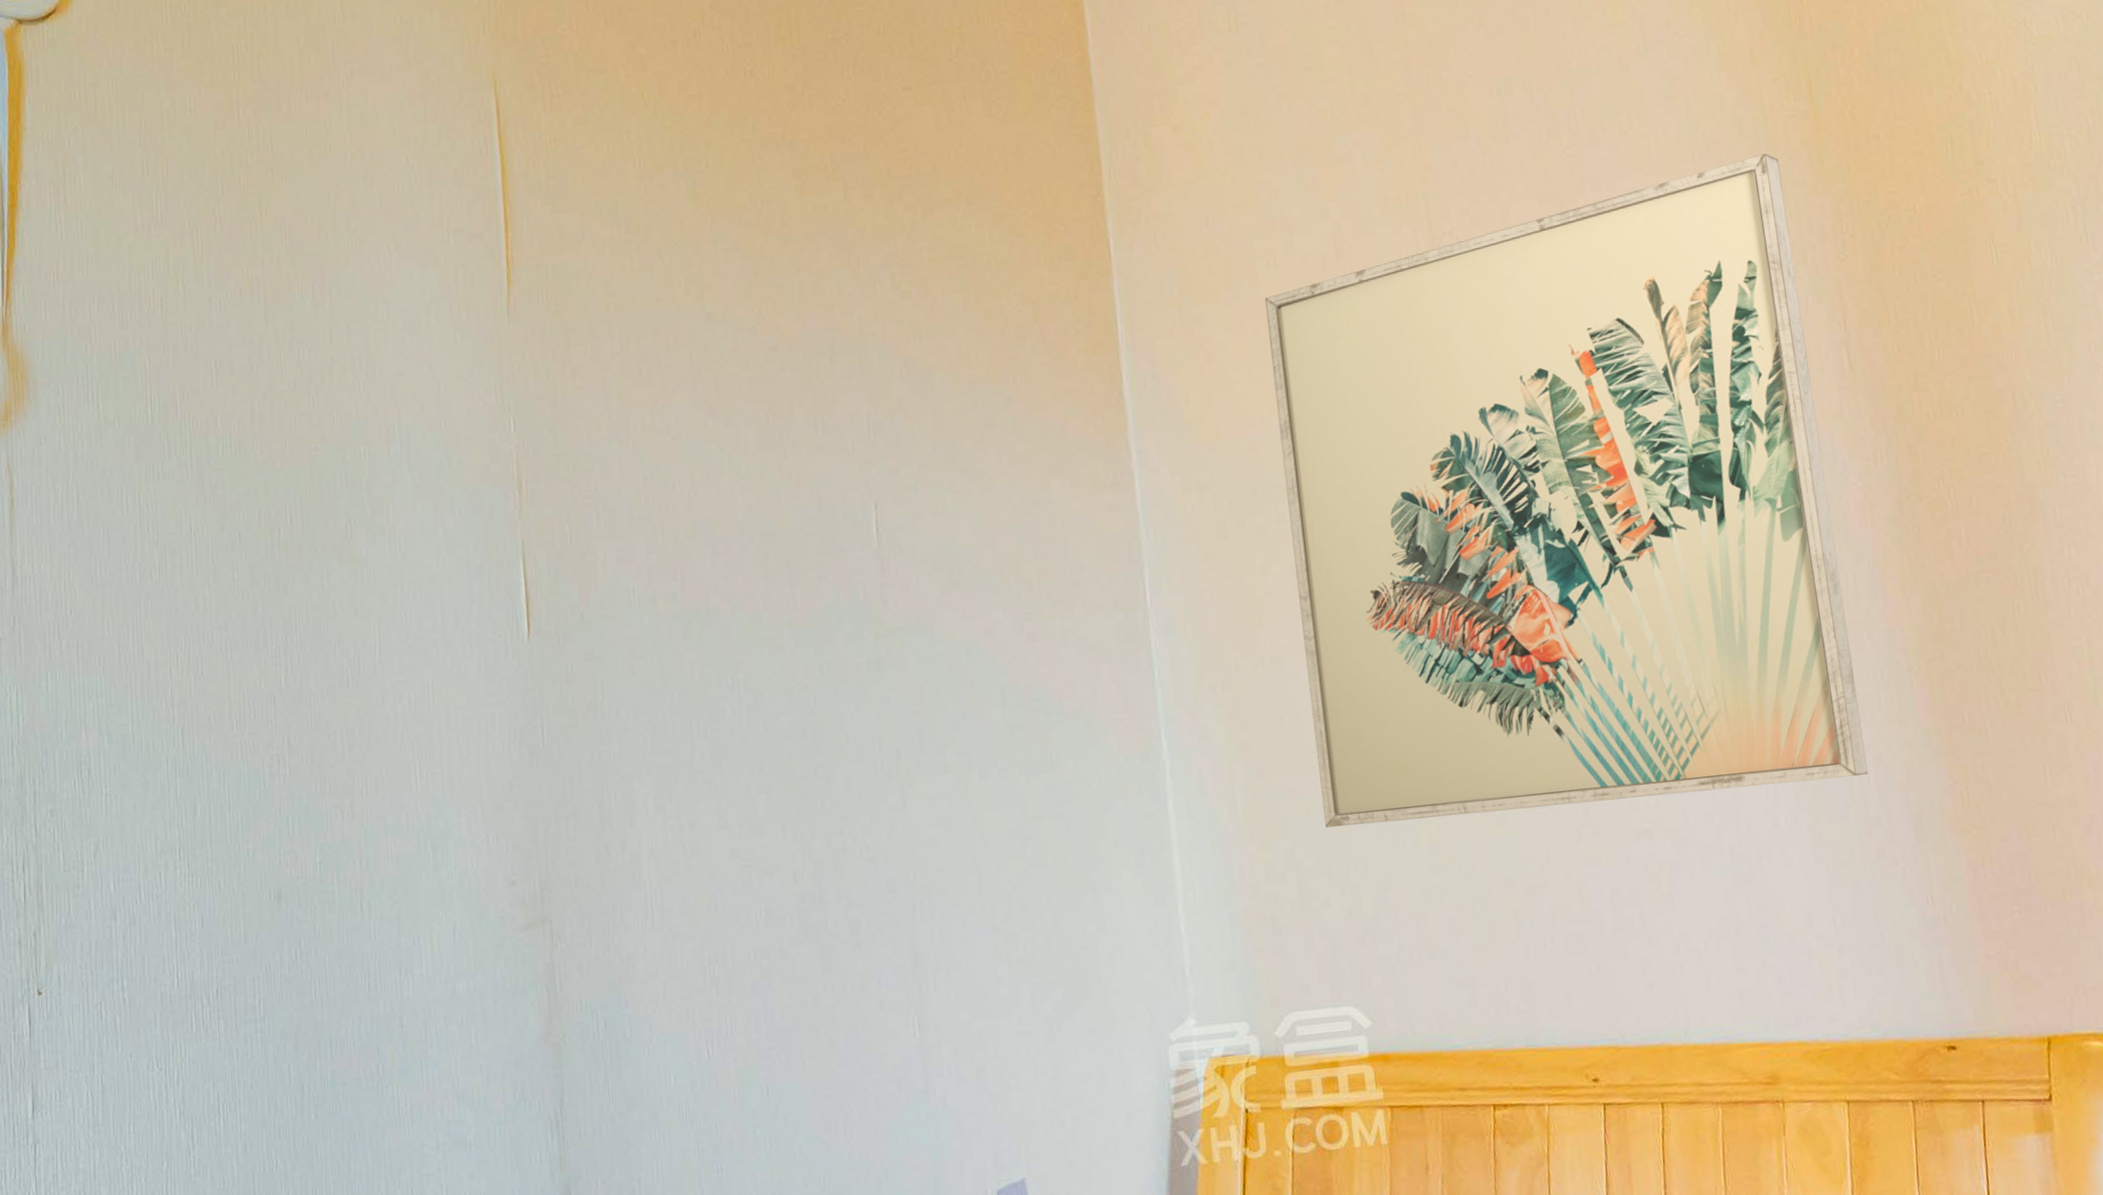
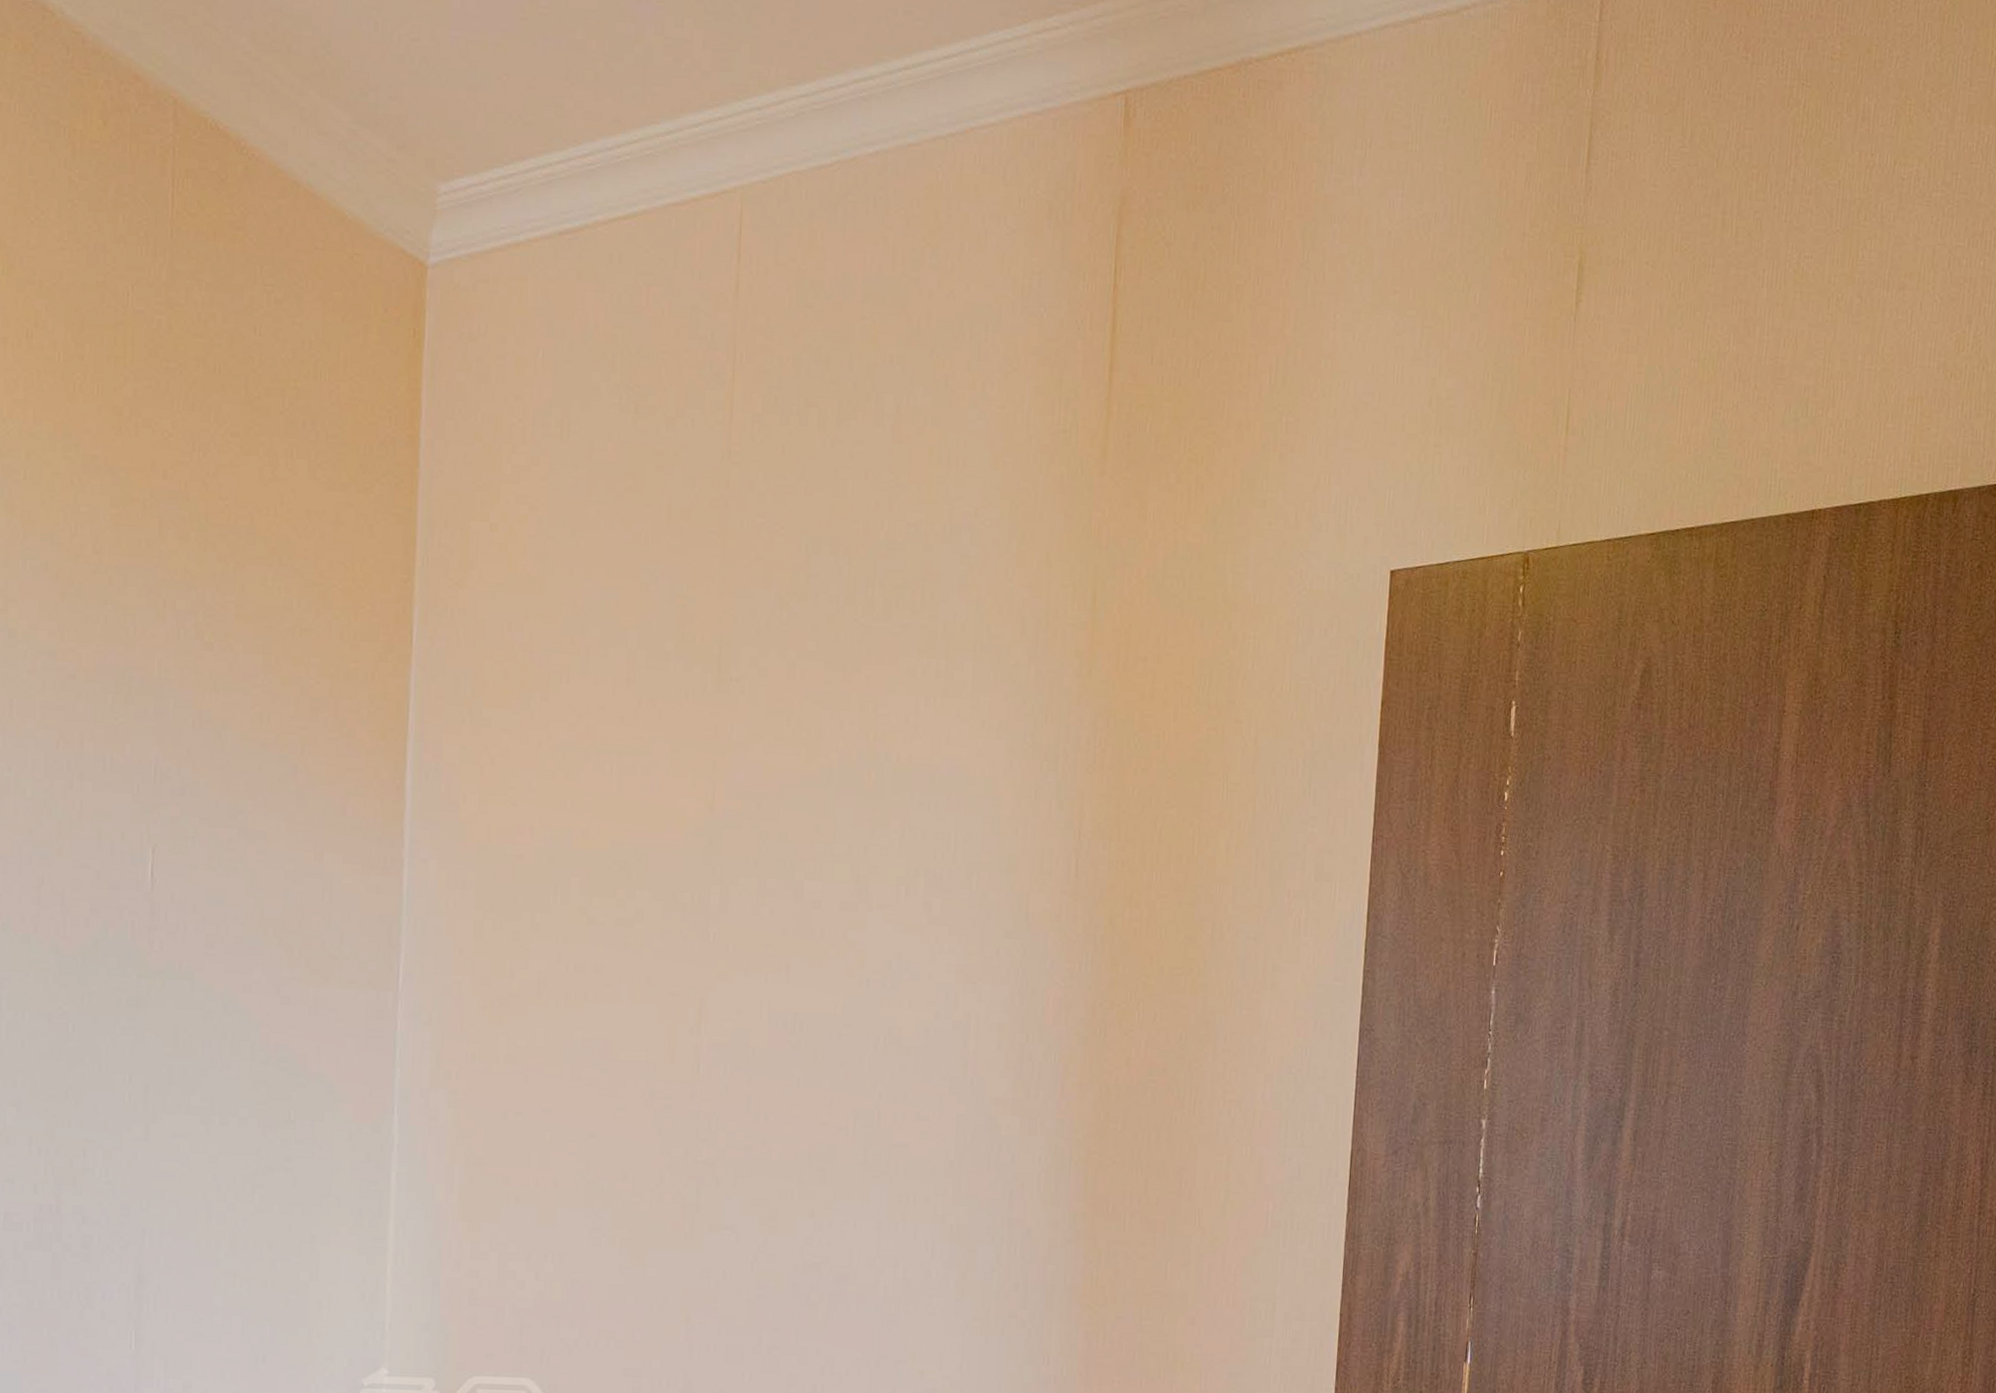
wall art: present [1264,153,1869,827] -> none [531,656,1052,1244]

